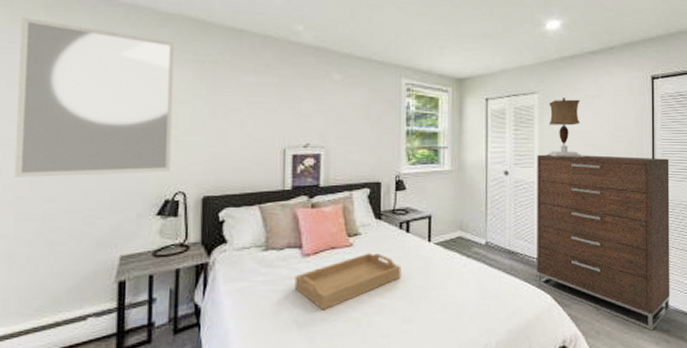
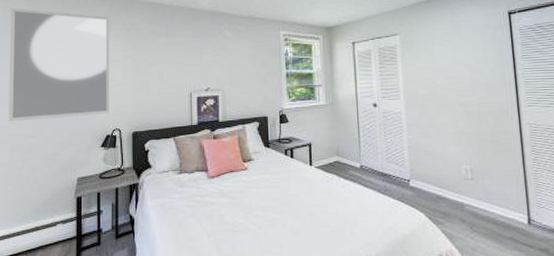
serving tray: present [294,252,401,311] -> none [203,175,289,223]
dresser: present [537,154,670,331] -> none [402,86,546,249]
table lamp: present [546,97,584,158] -> none [410,37,447,90]

